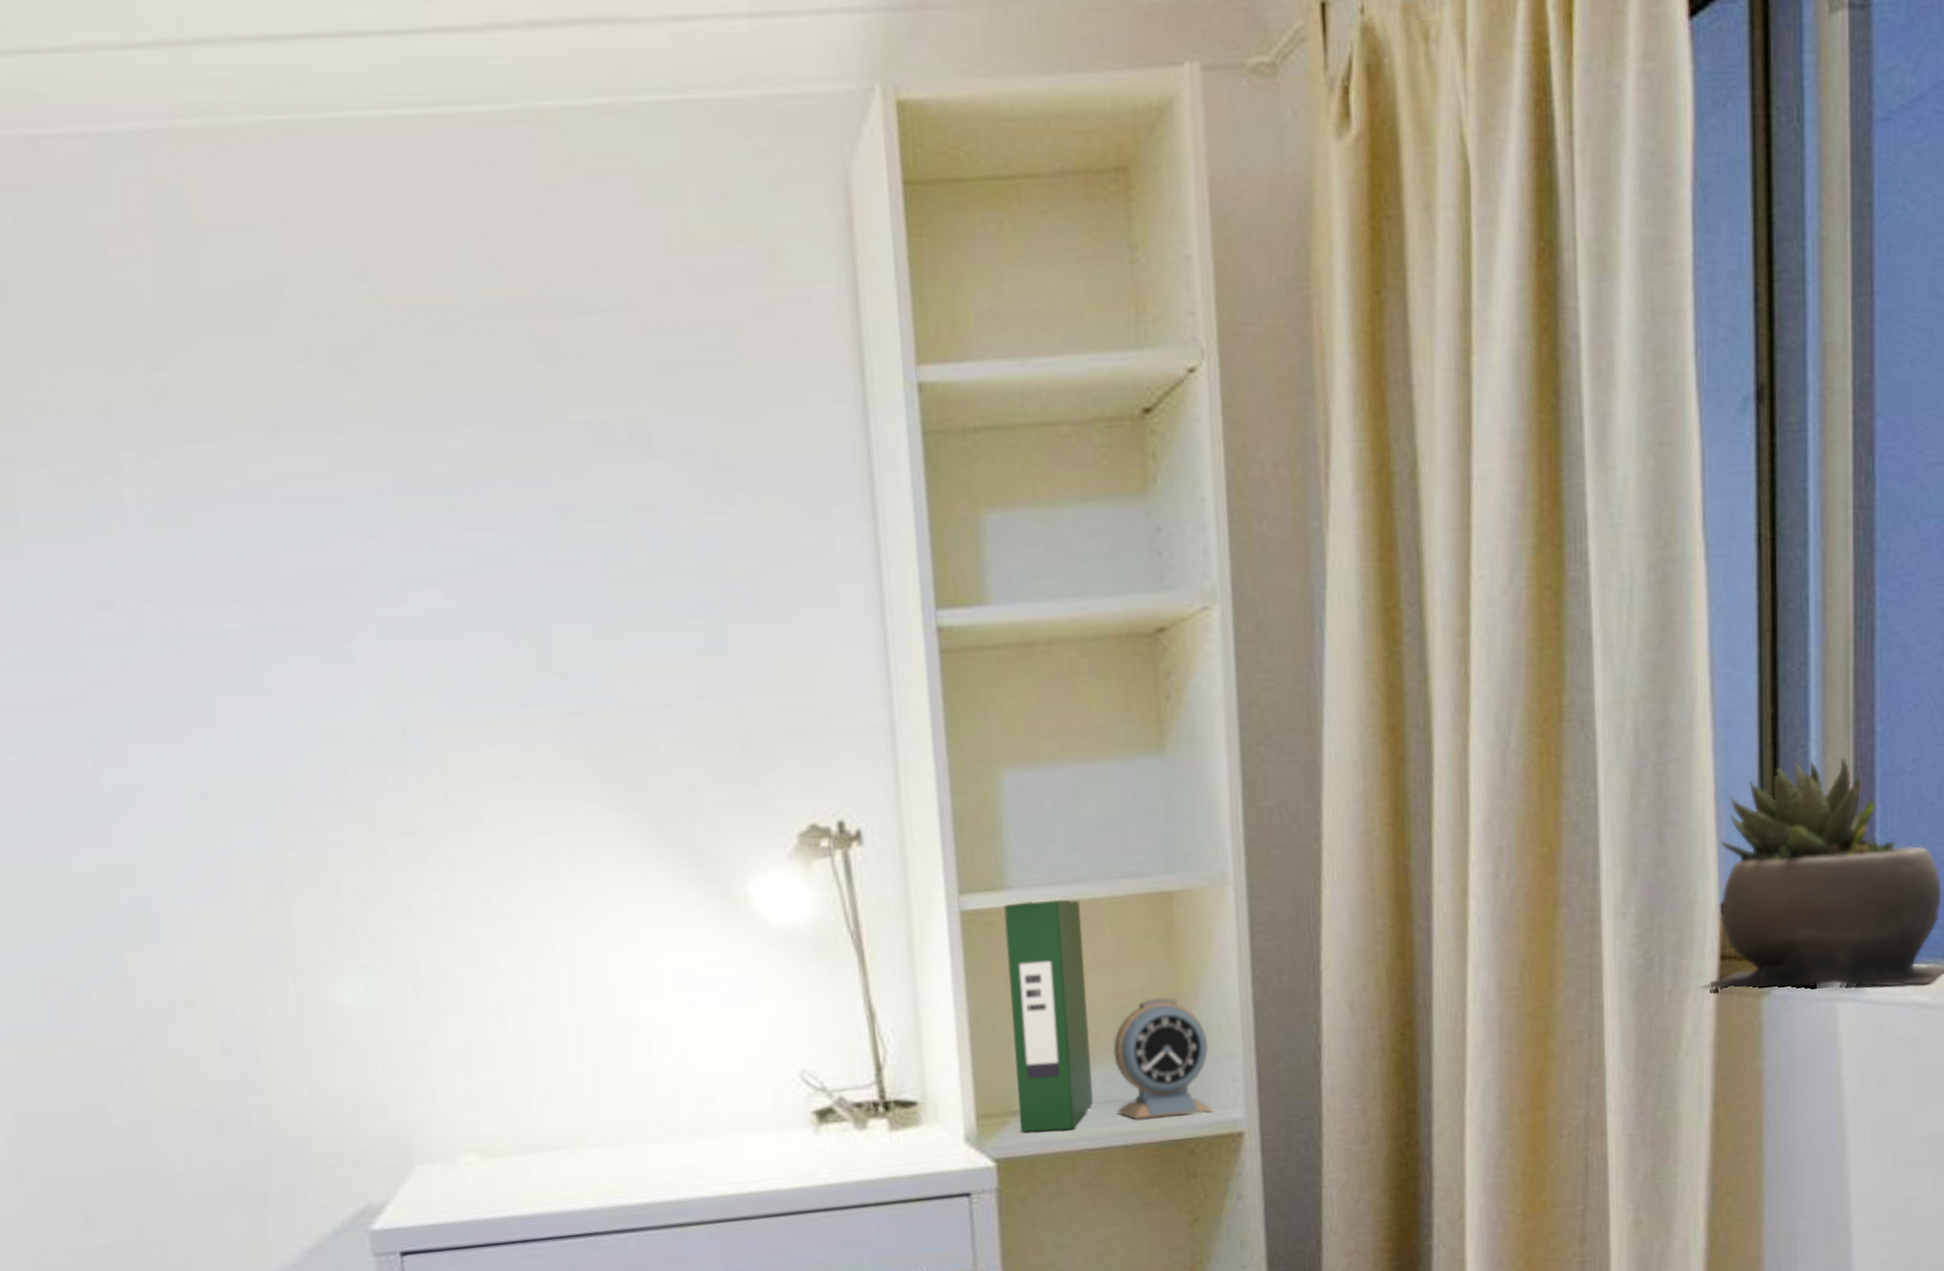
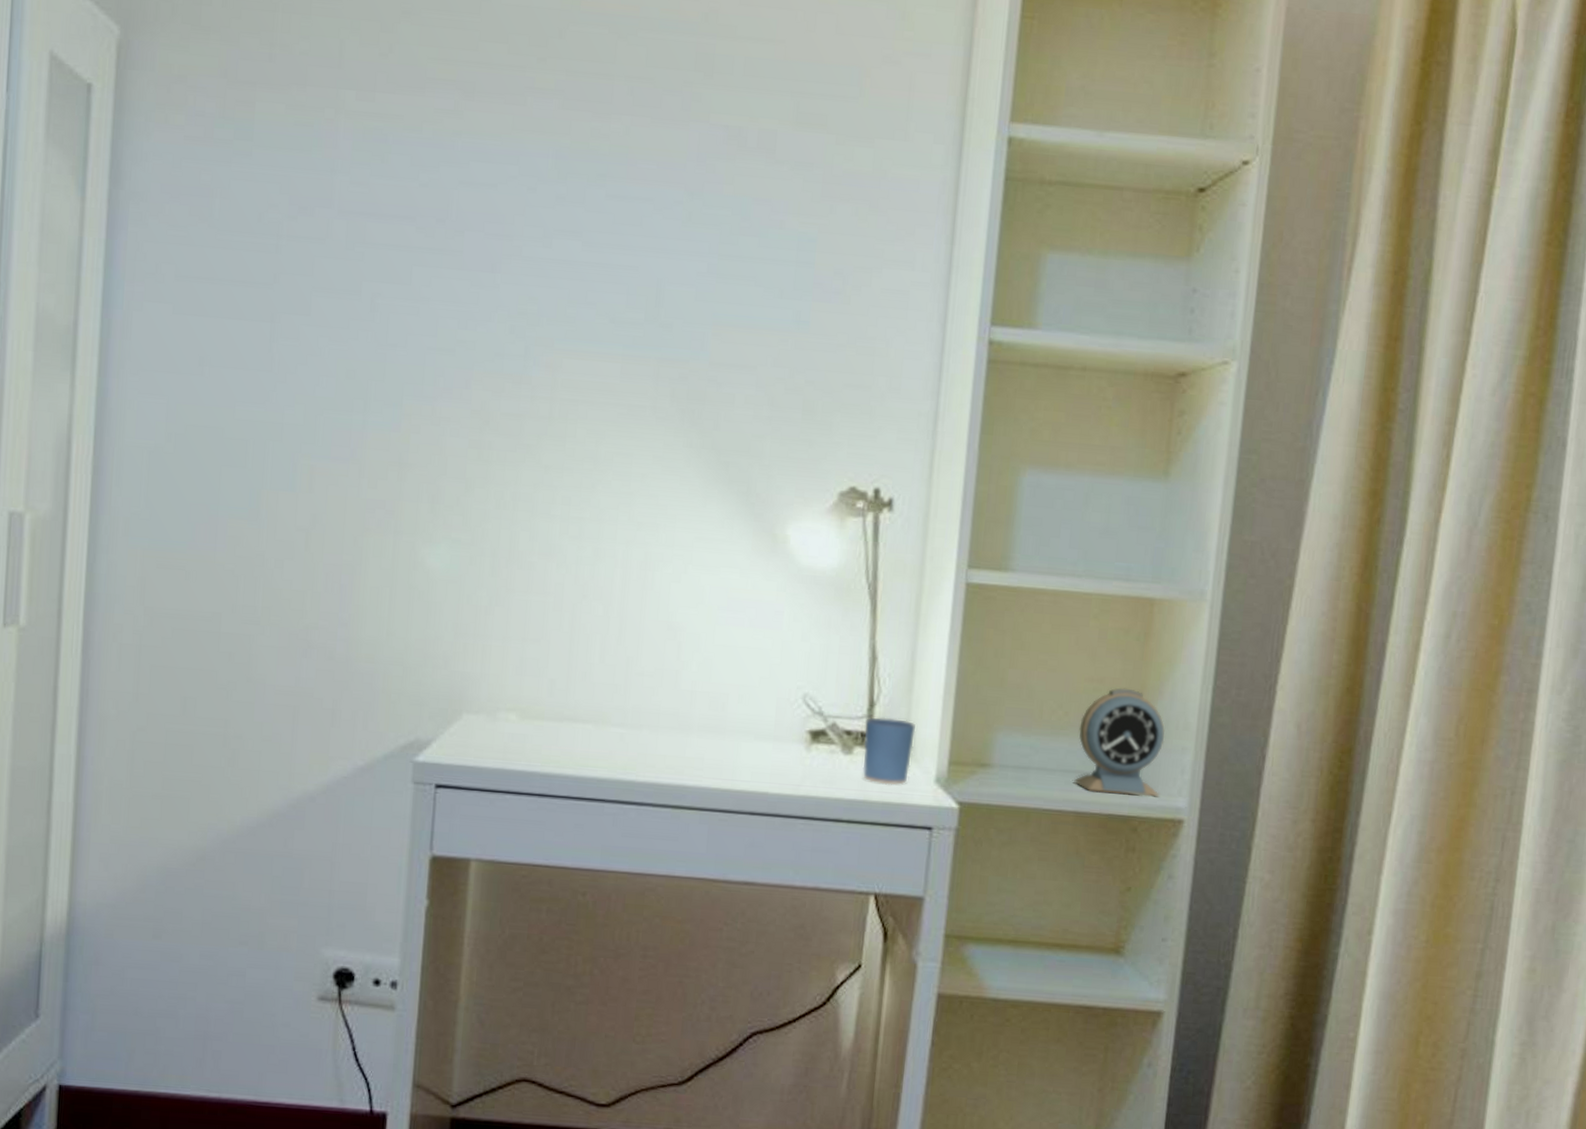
mug: none [875,1078,934,1156] -> present [862,717,916,785]
binder: present [1004,897,1093,1133] -> none [986,584,1073,788]

